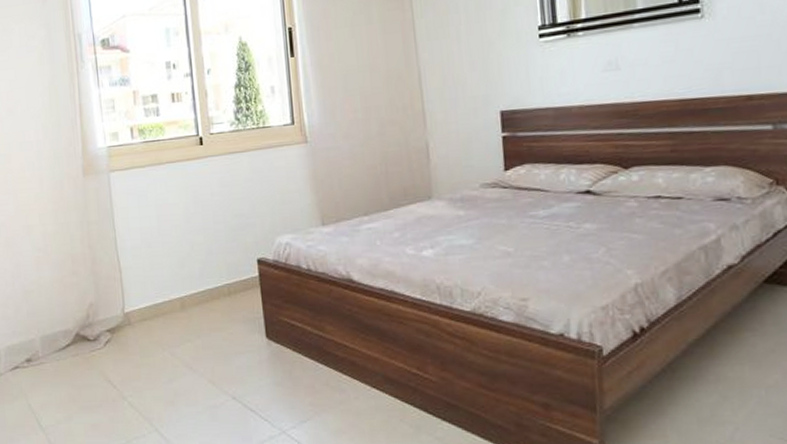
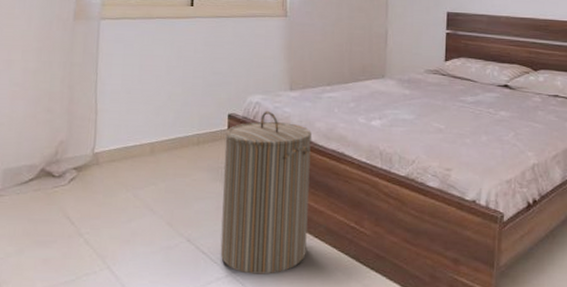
laundry hamper: none [257,251,365,431] -> present [220,111,311,275]

